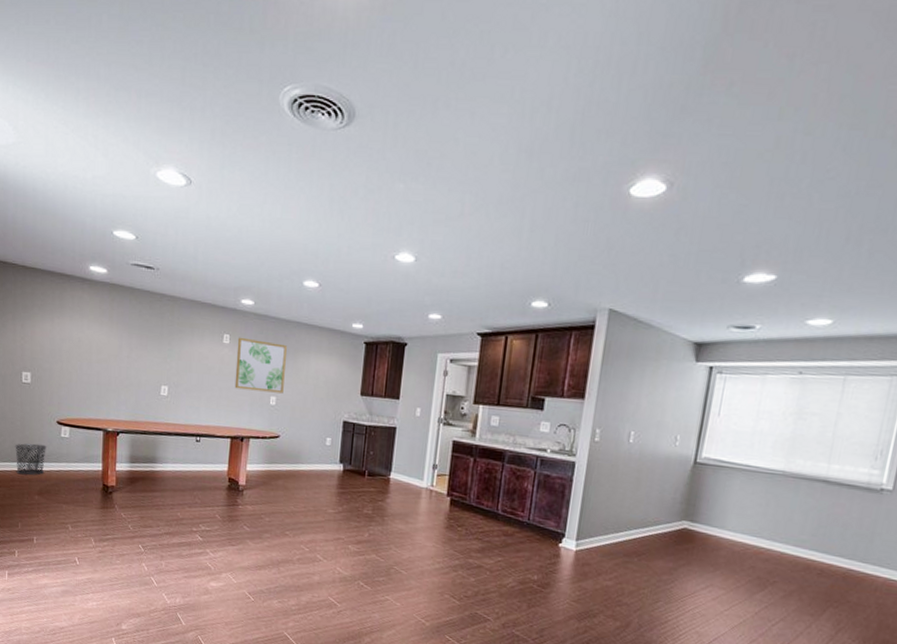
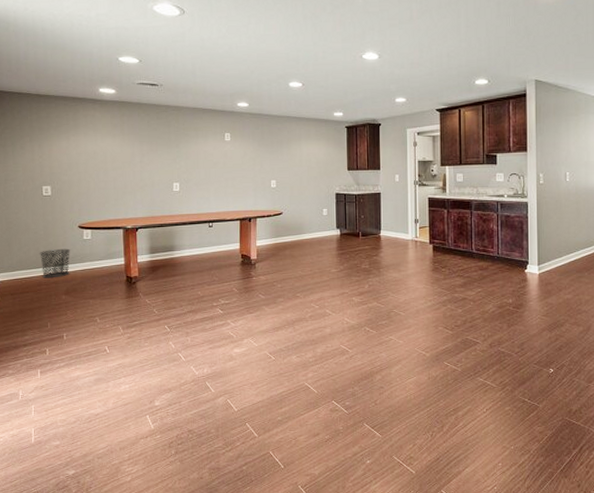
wall art: present [234,337,287,394] -> none [237,134,282,178]

